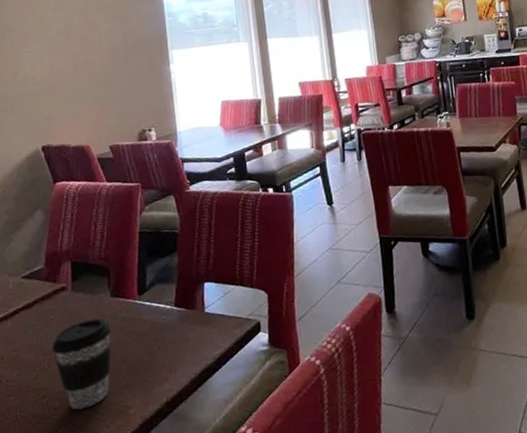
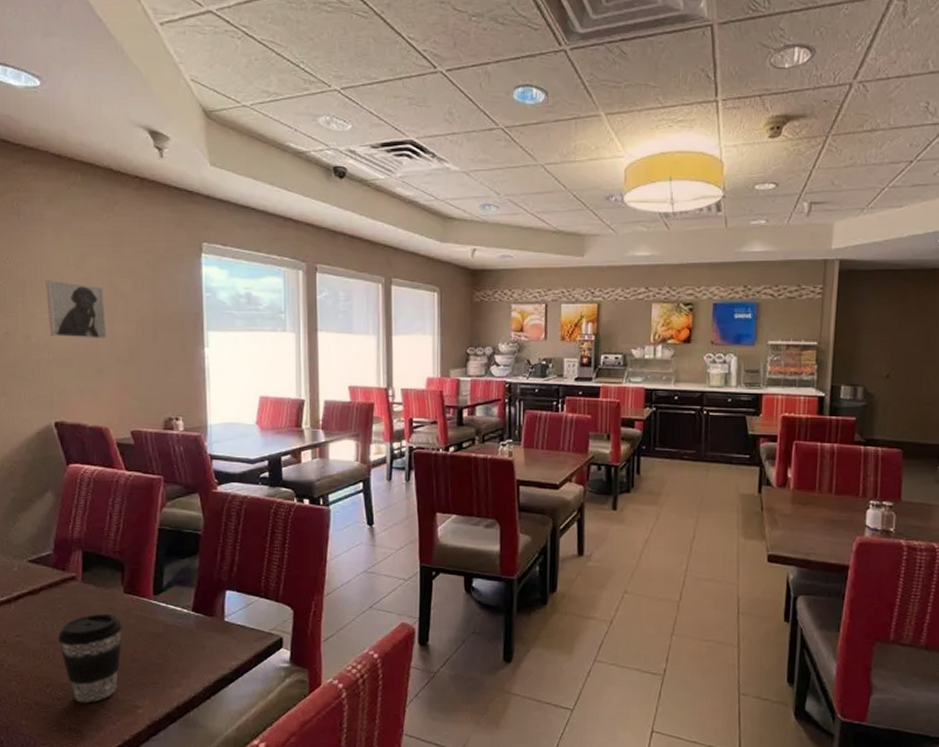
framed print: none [29,23,85,71] -> present [46,280,107,340]

